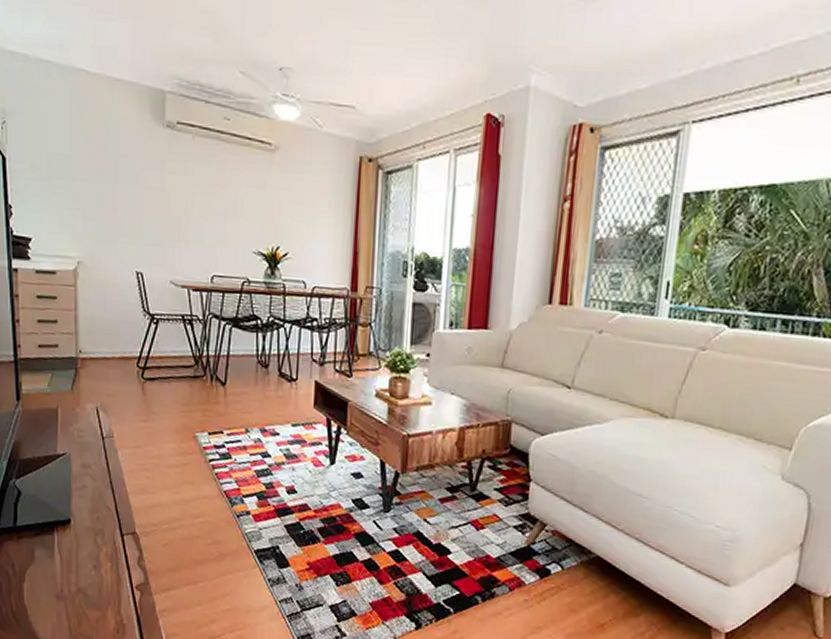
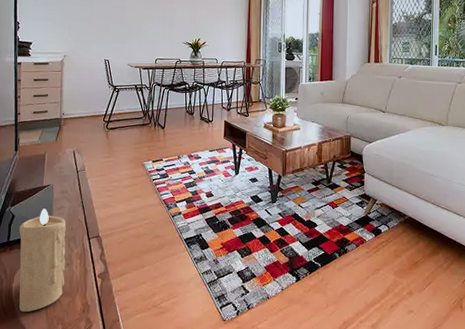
candle: none [28,486,92,624] -> present [19,208,66,312]

